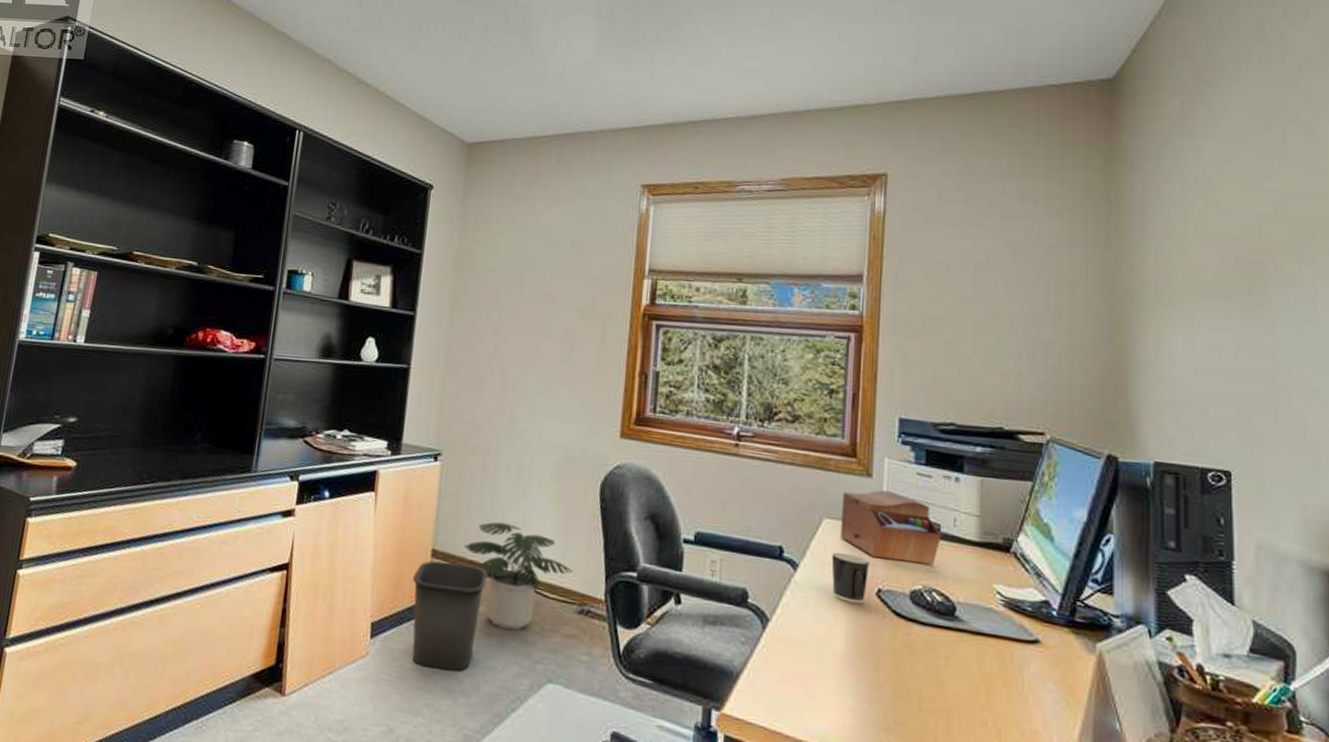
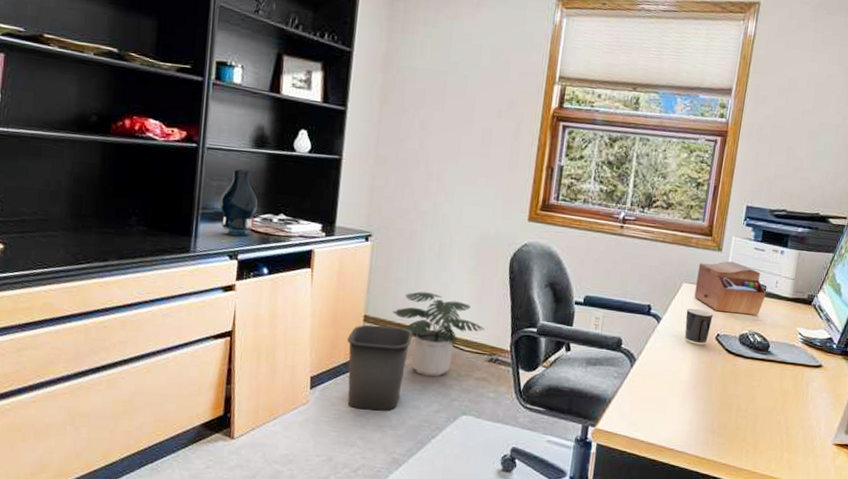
vase: none [283,381,323,455] -> present [219,169,259,236]

